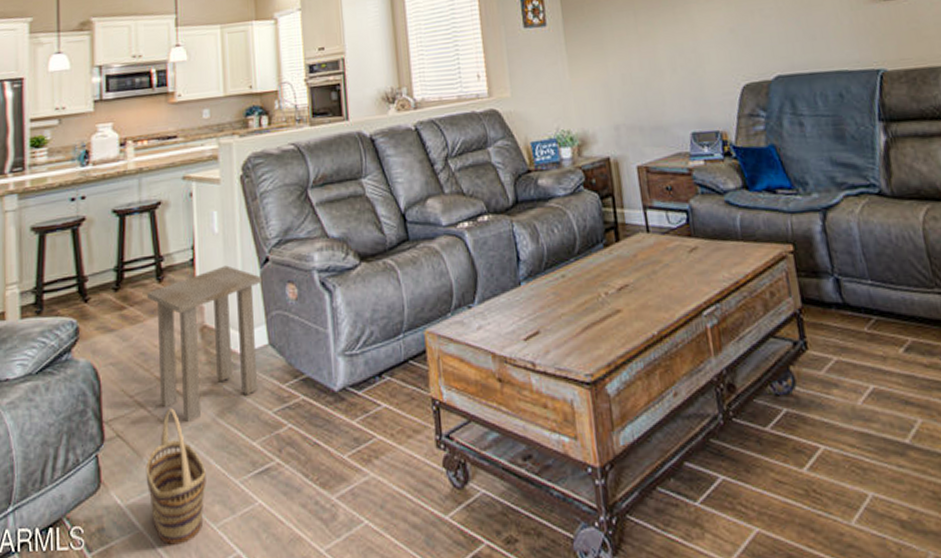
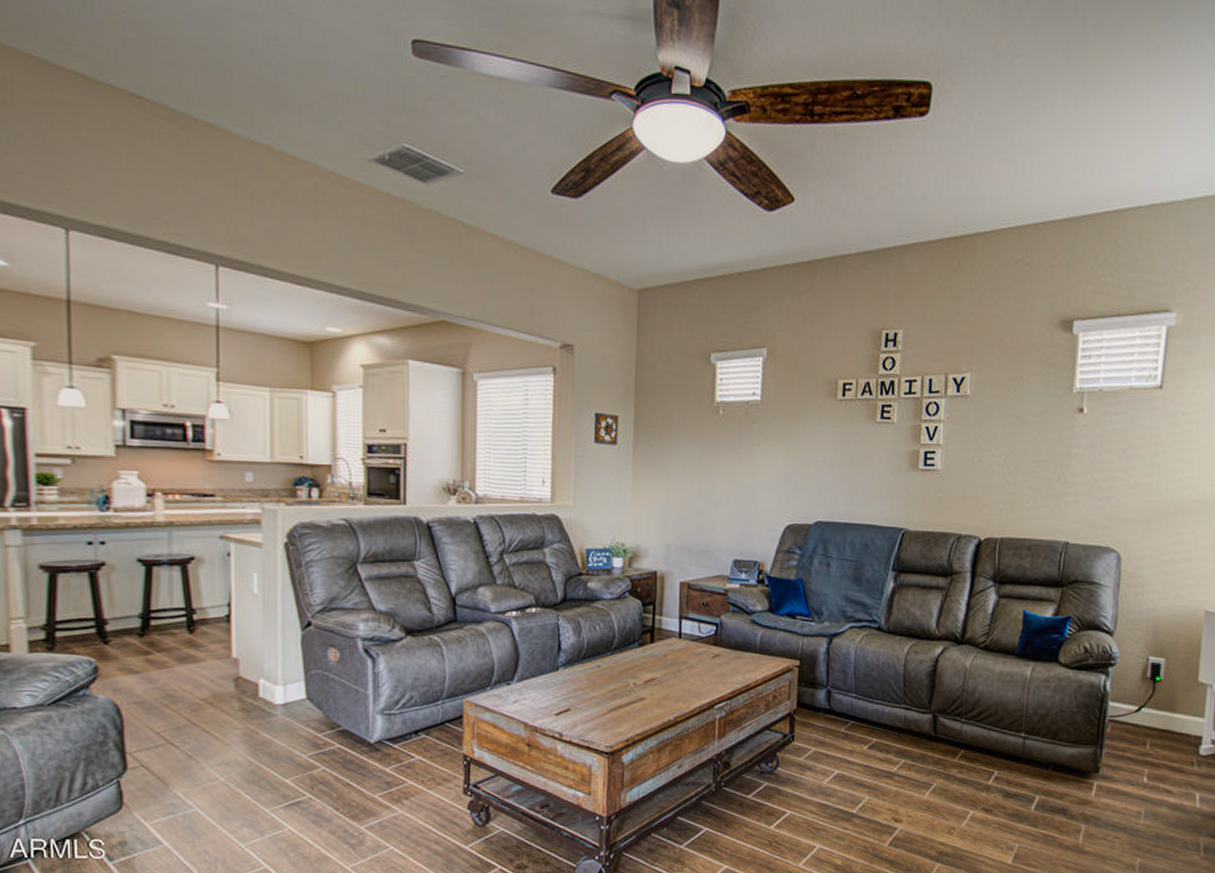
basket: present [145,408,206,545] -> none [171,746,236,858]
side table: present [146,265,261,422] -> none [176,625,302,758]

